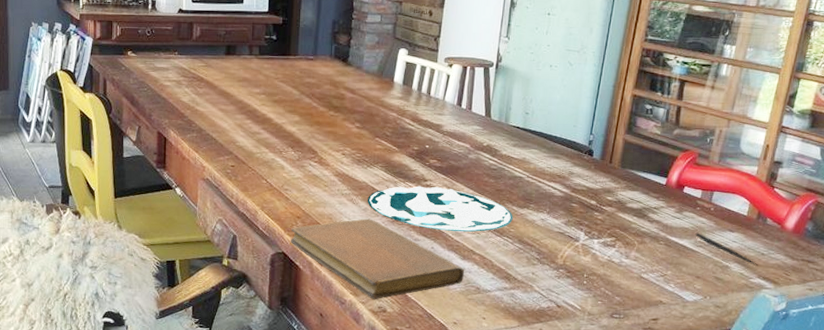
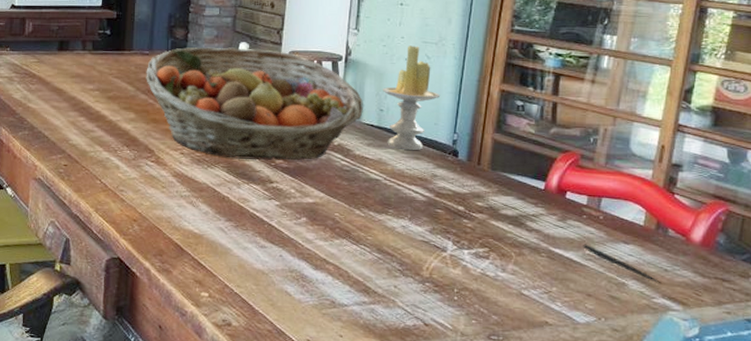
notebook: present [291,218,465,299] -> none [127,223,318,312]
fruit basket: none [310,53,511,160] -> present [146,47,363,160]
plate: present [367,186,513,232] -> none [208,188,370,239]
candle: none [529,53,580,150] -> present [383,45,441,150]

